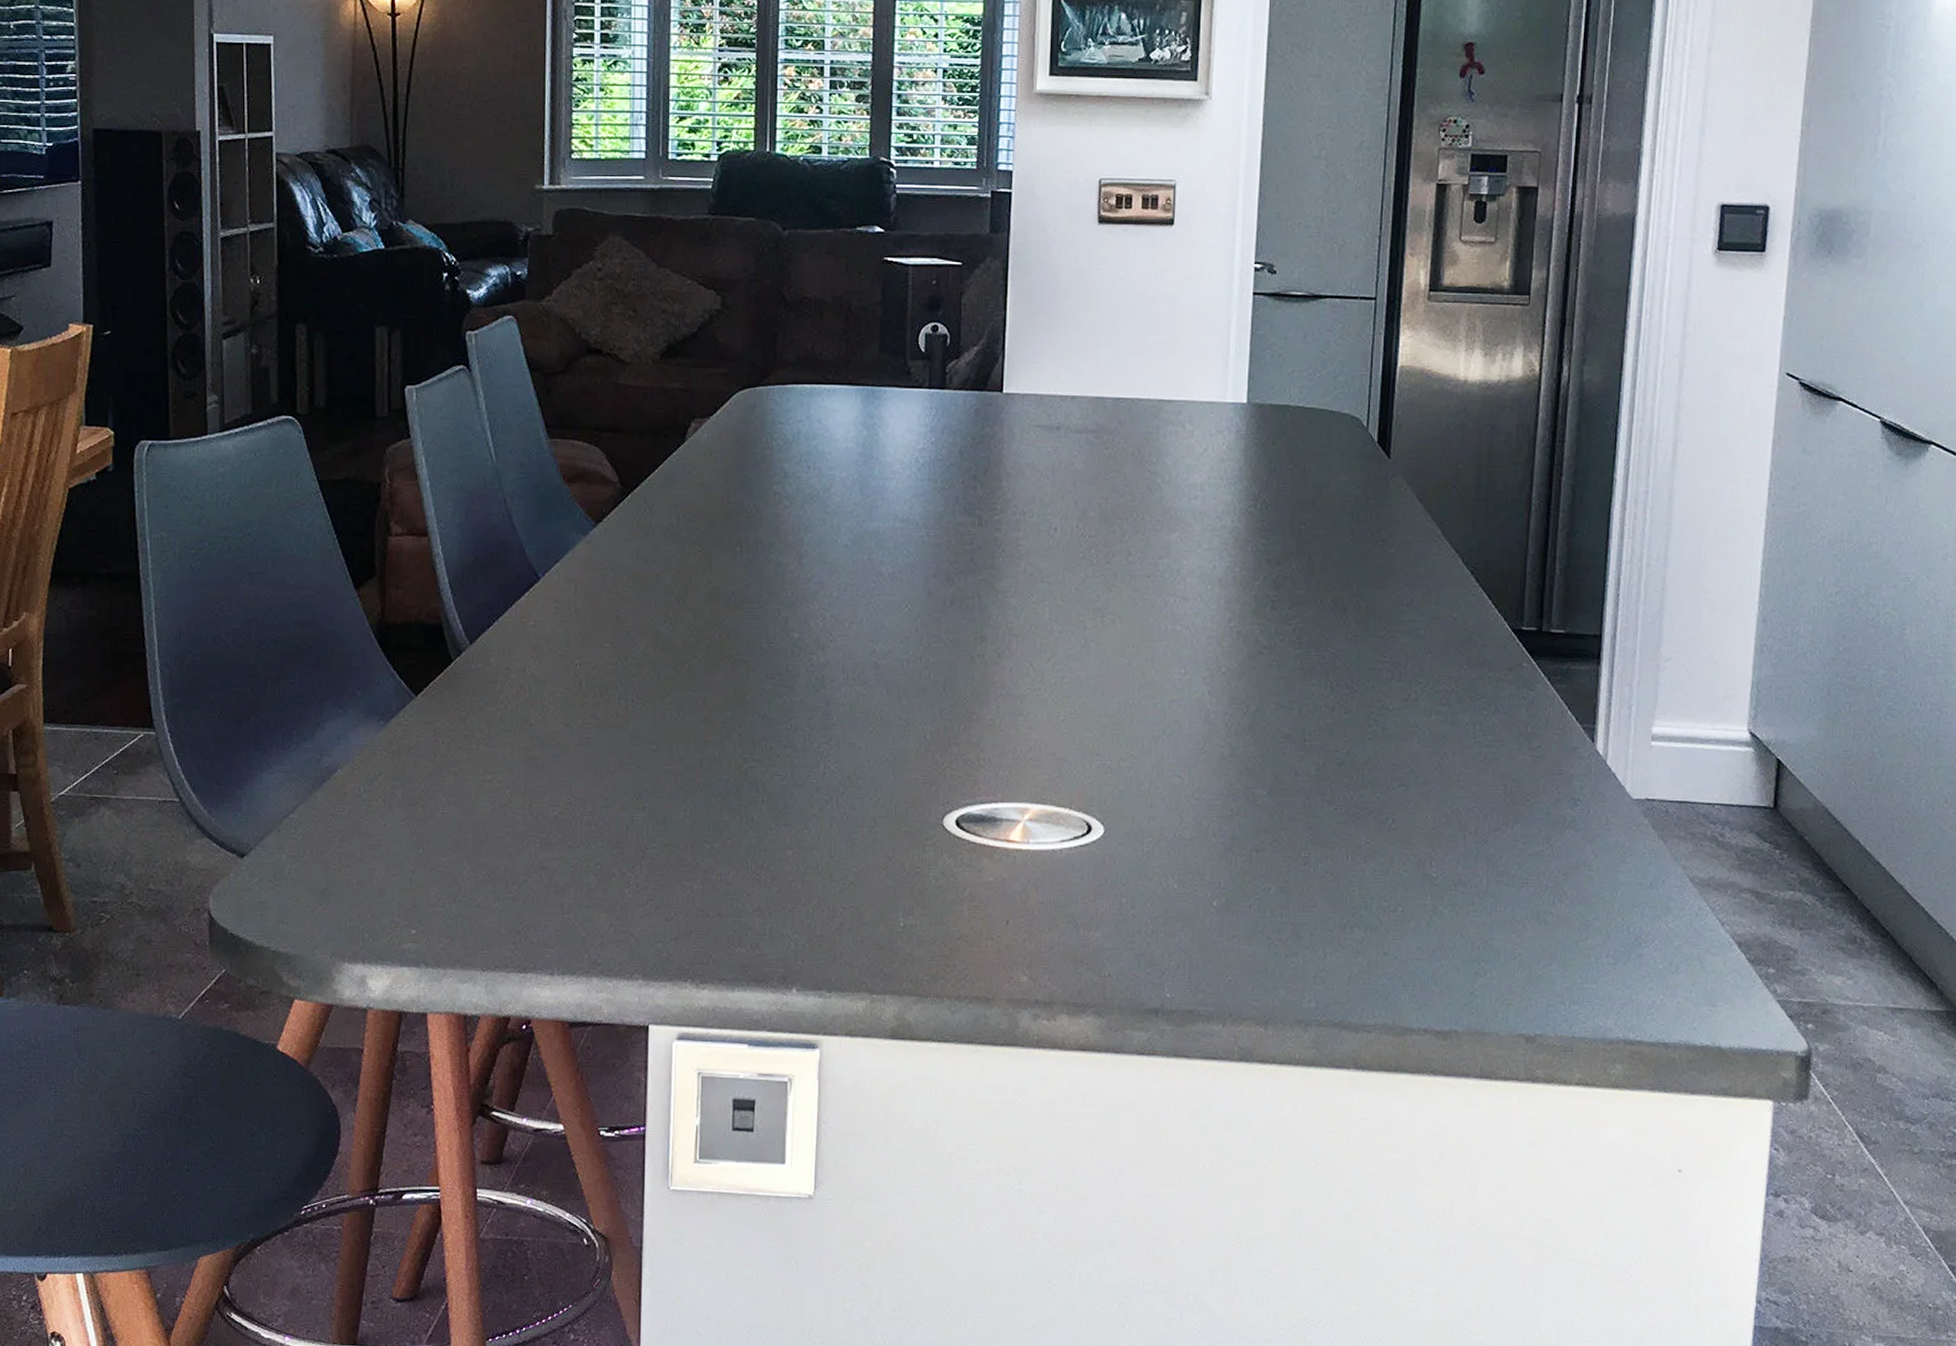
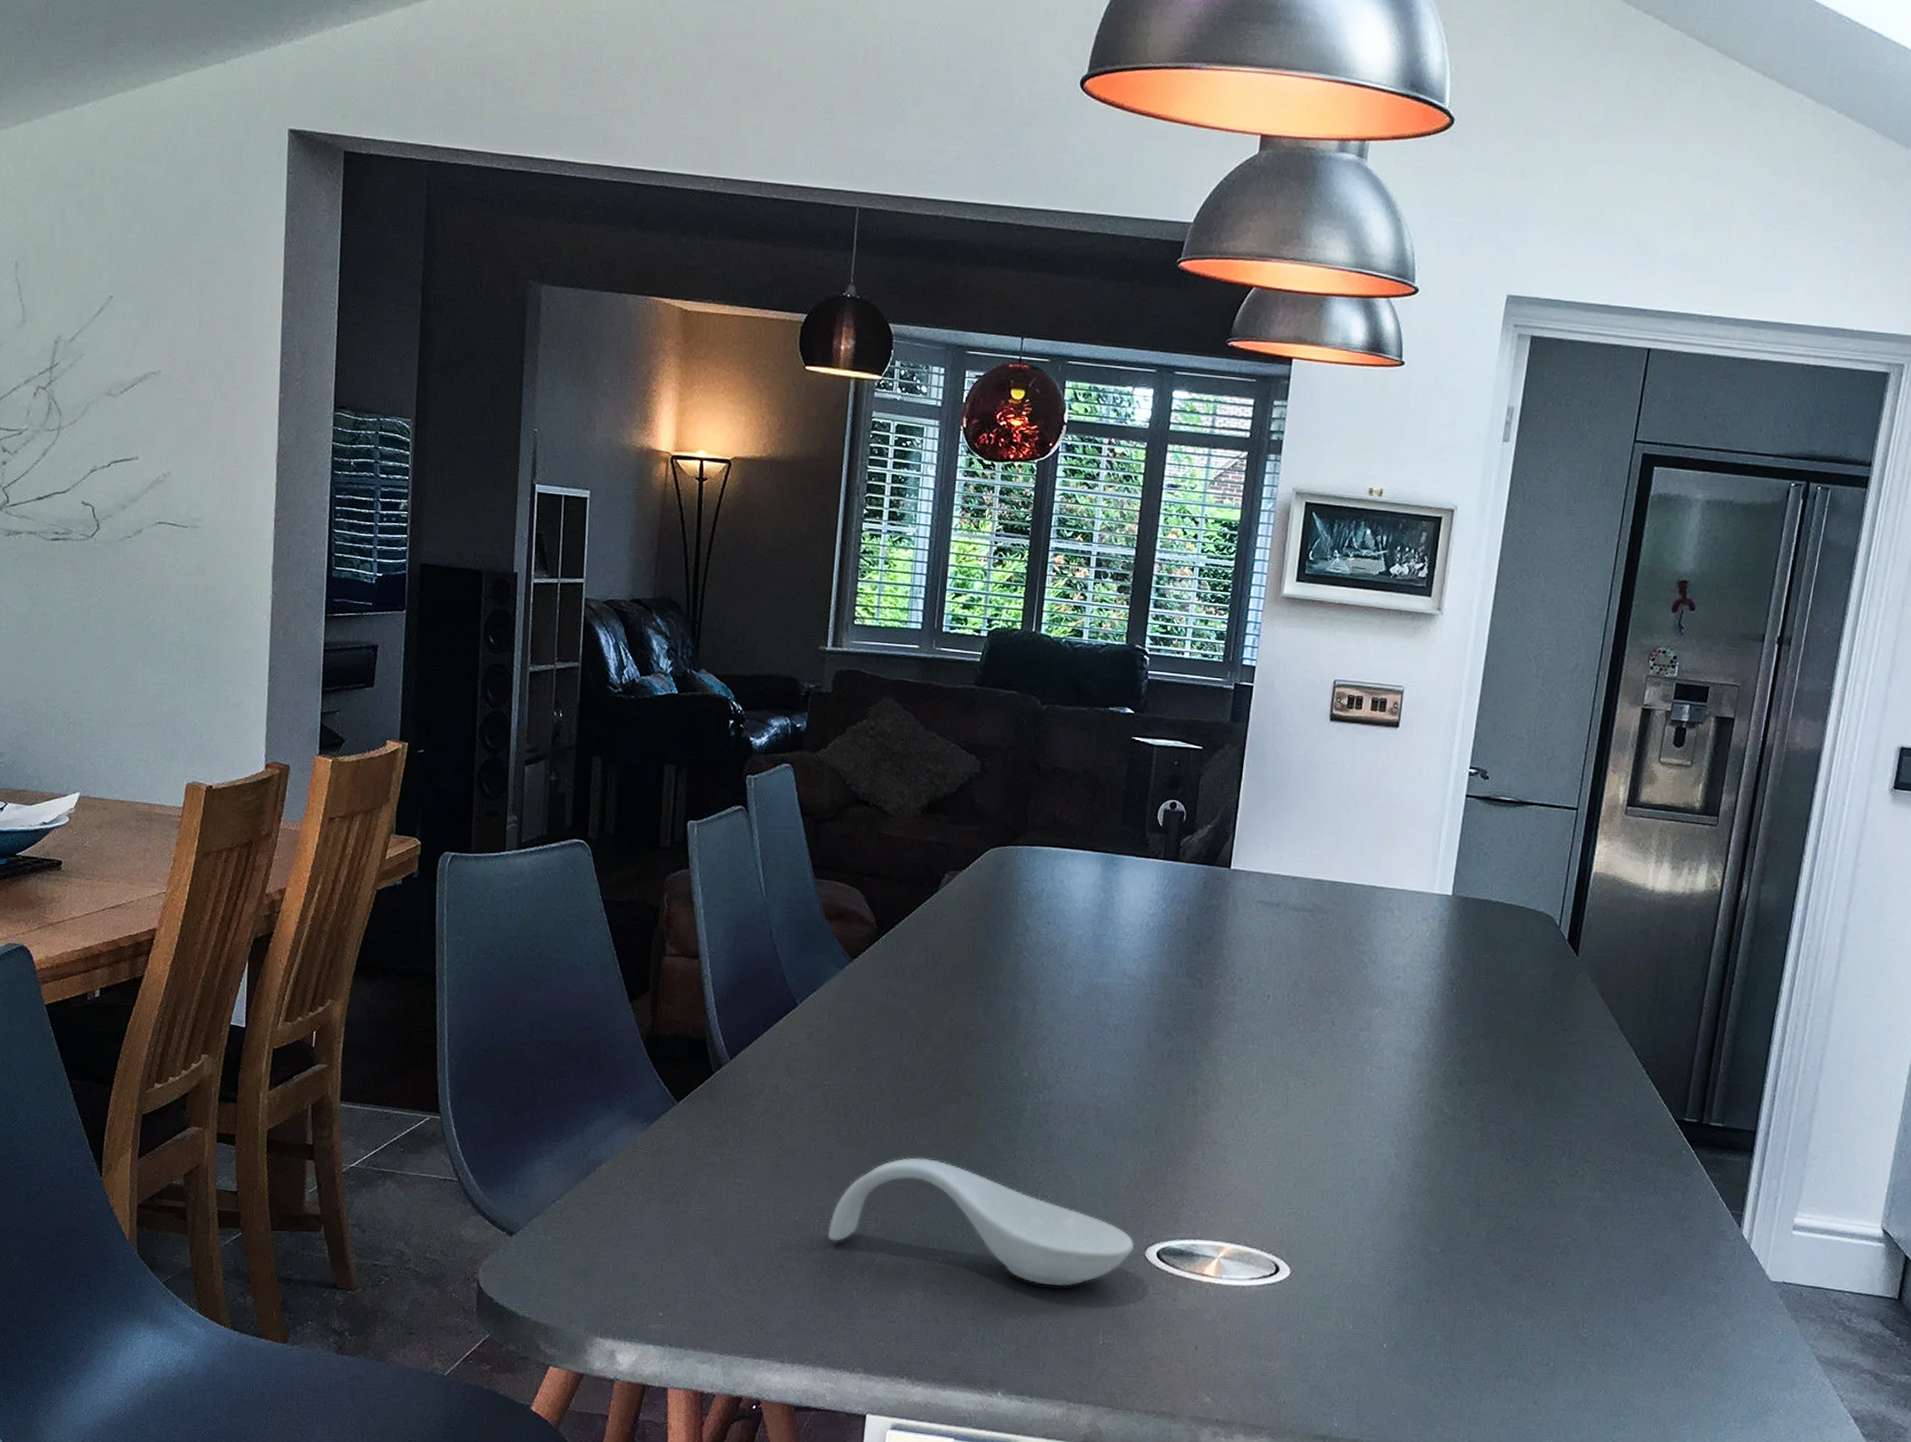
spoon rest: none [591,736,931,867] -> present [827,1157,1135,1287]

